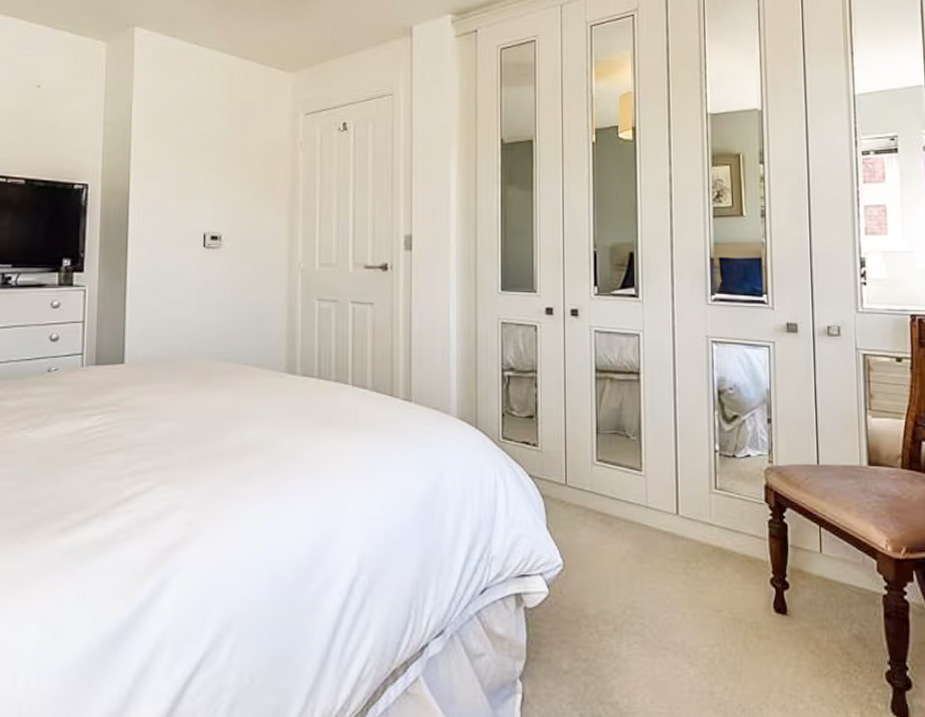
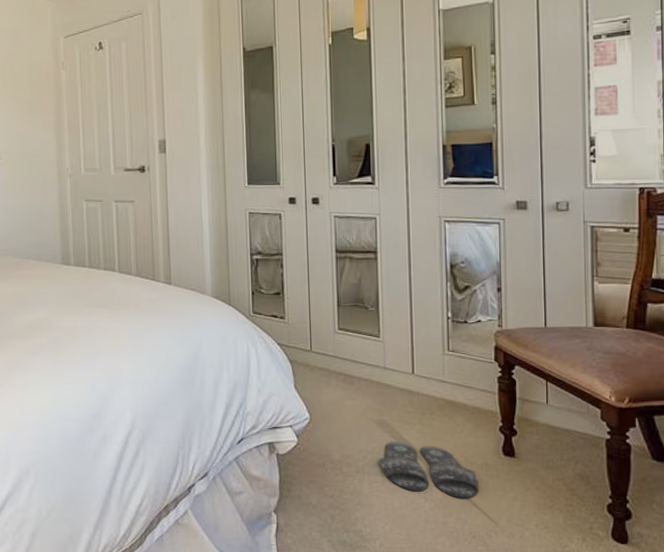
slippers: none [639,595,749,665] -> present [379,442,479,499]

